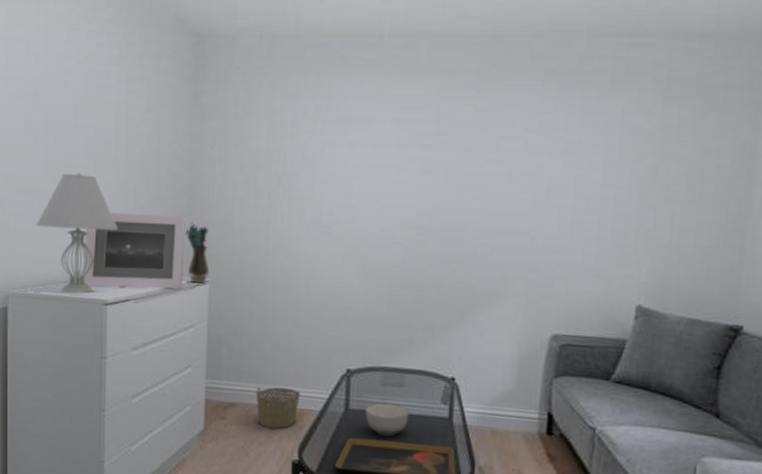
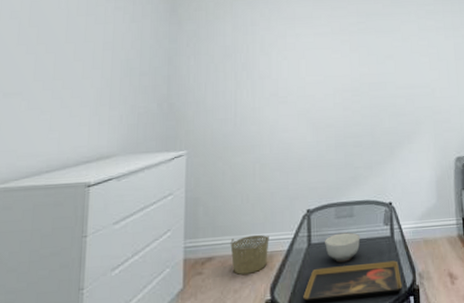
table lamp: present [35,173,117,294] -> none [21,75,102,181]
picture frame: present [82,213,186,289] -> none [66,102,165,172]
vase: present [185,223,210,284] -> none [165,106,187,156]

